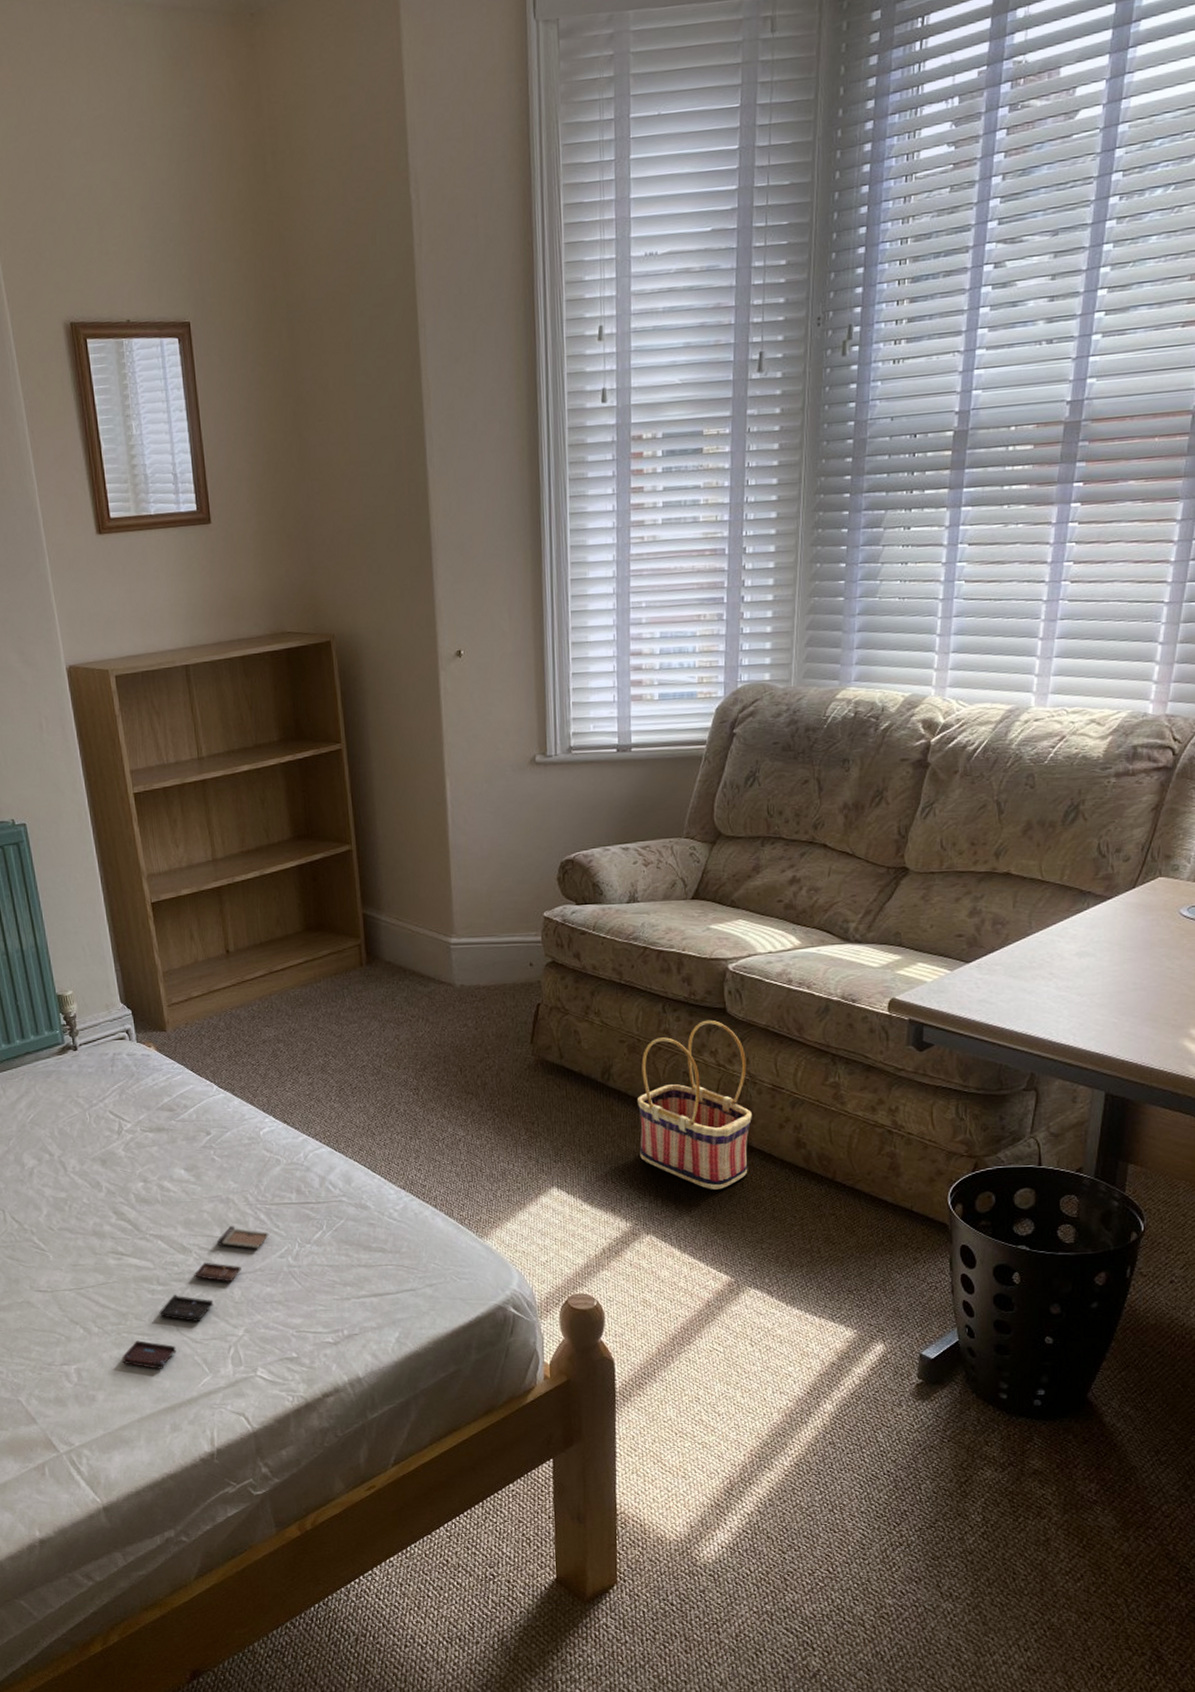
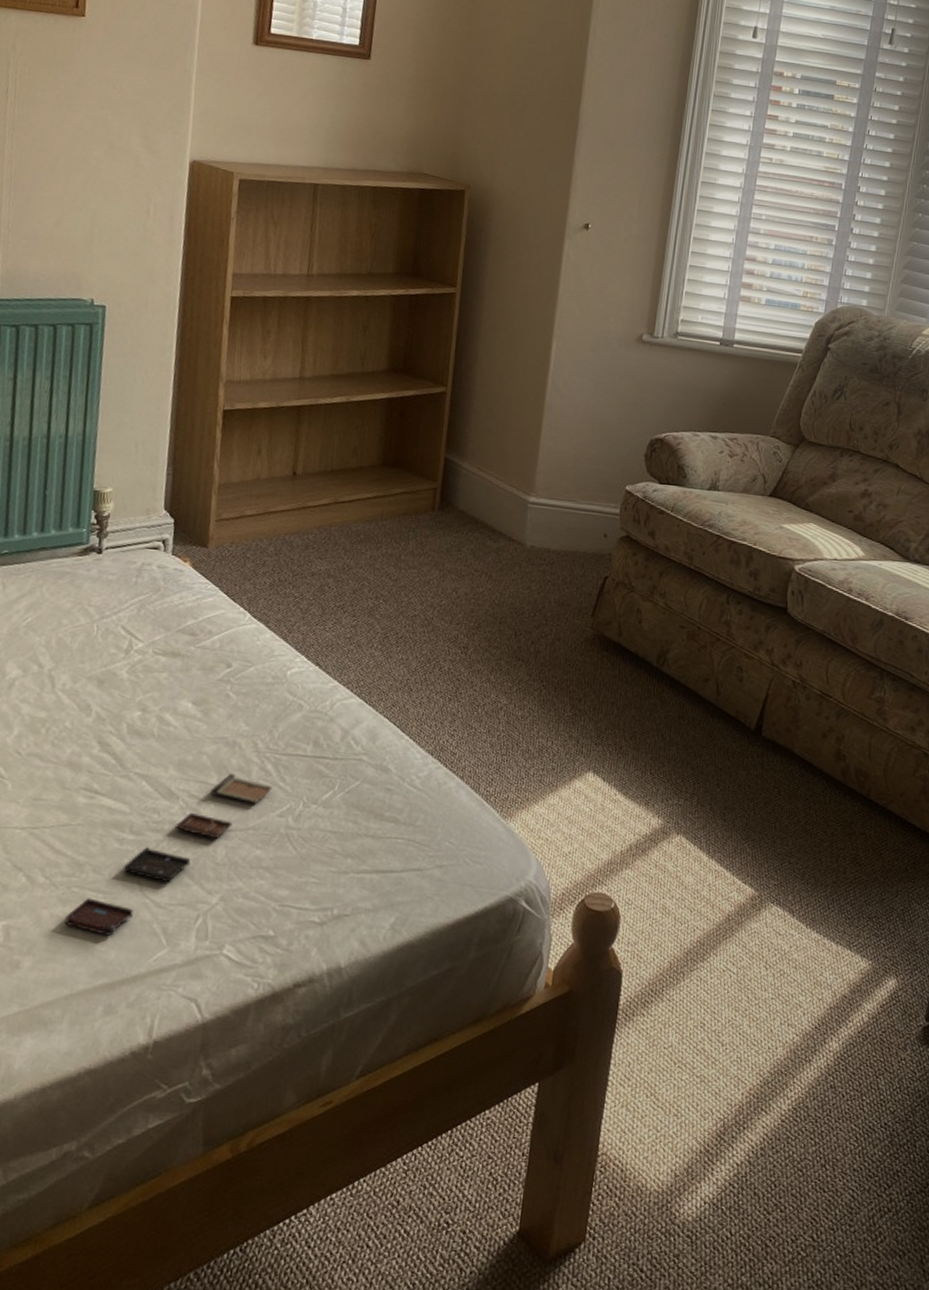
basket: present [636,1020,752,1190] -> none [682,617,800,794]

